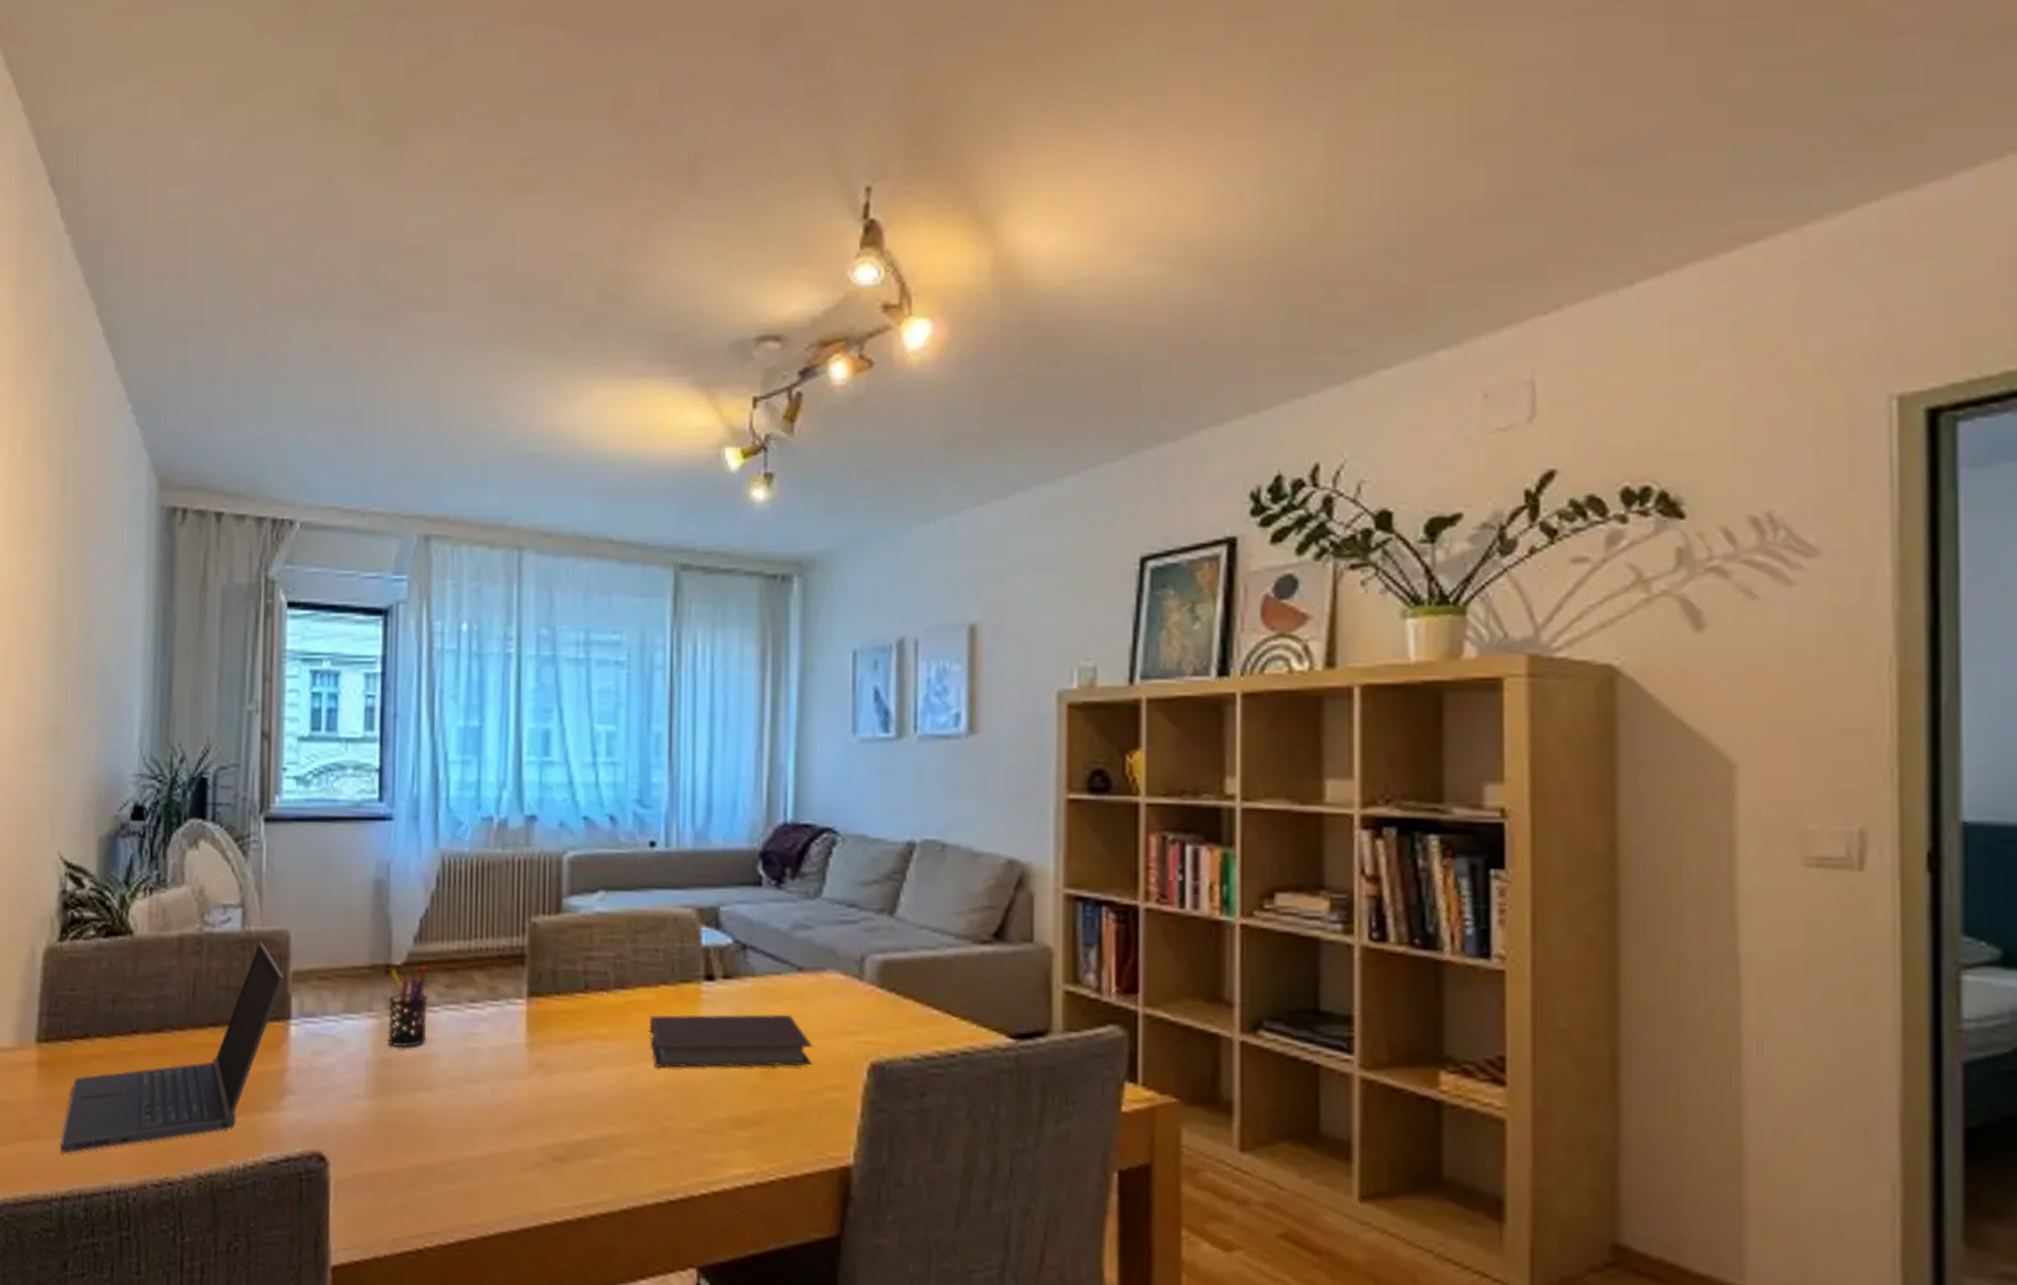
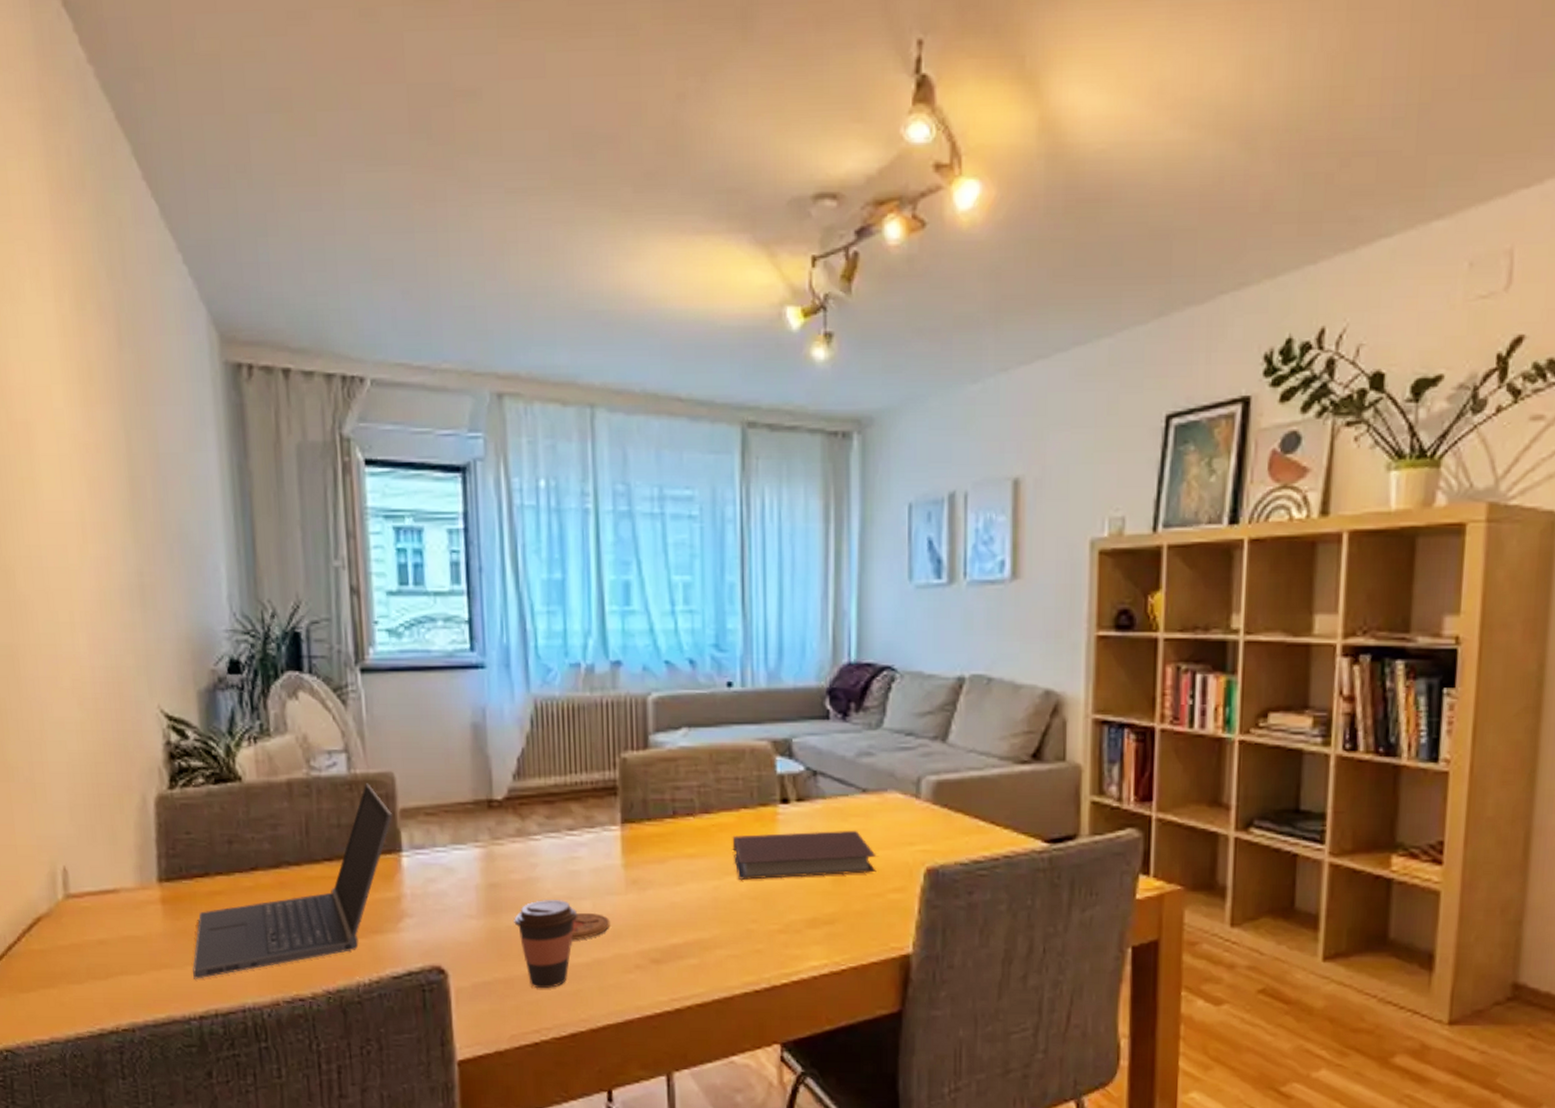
pen holder: present [387,966,431,1049] -> none [492,800,531,873]
coffee cup: none [404,1081,475,1185] -> present [514,900,578,988]
coaster: none [466,1098,510,1130] -> present [571,913,610,941]

